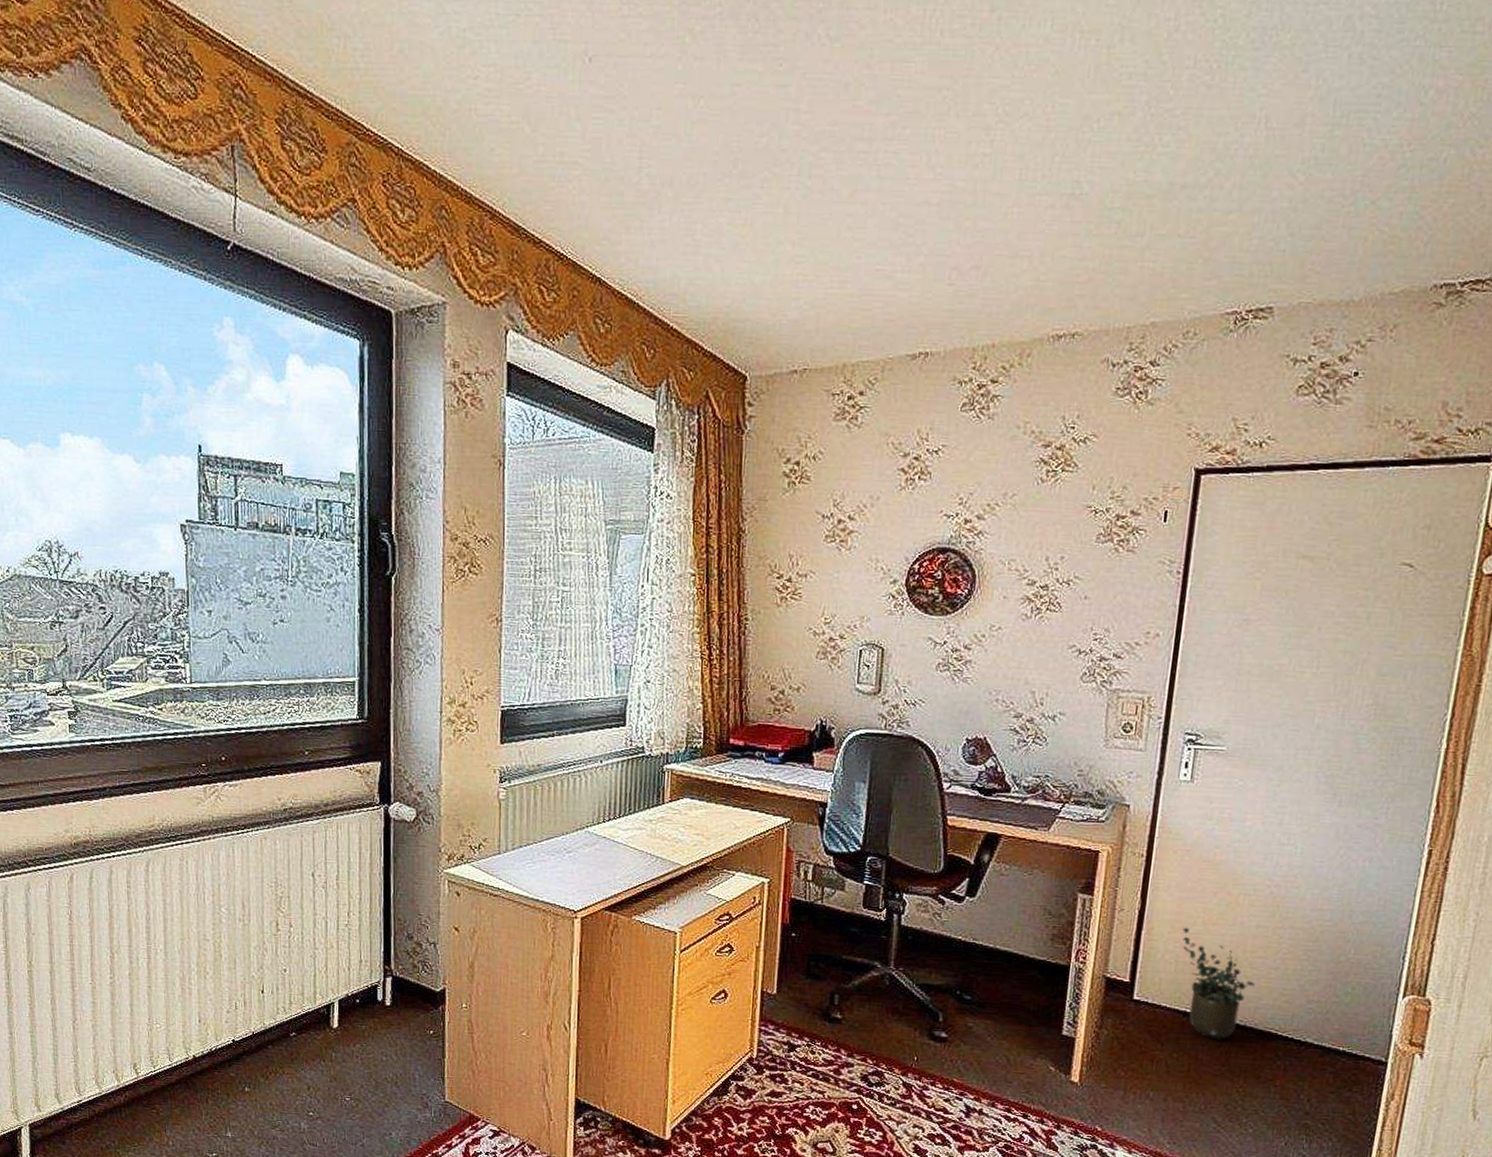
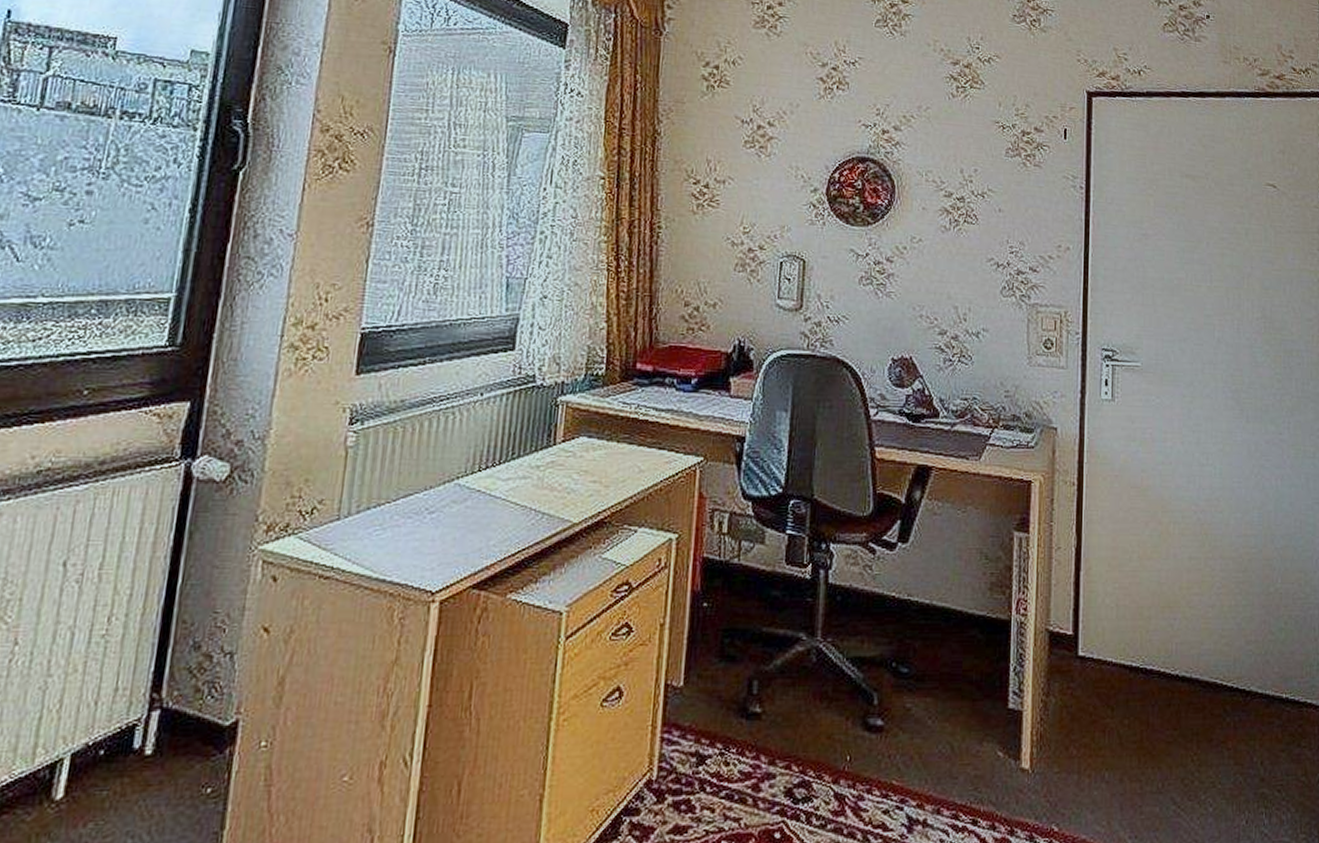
potted plant: present [1183,927,1255,1040] -> none [1120,564,1195,698]

